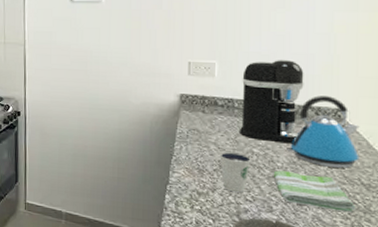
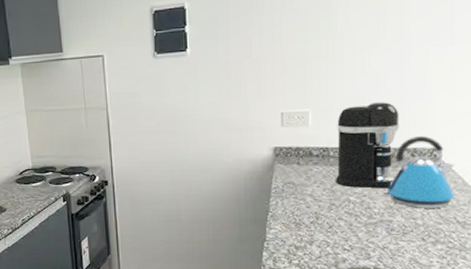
dixie cup: present [220,152,251,193] -> none [316,203,348,243]
dish towel: present [273,170,356,214] -> none [370,217,452,252]

